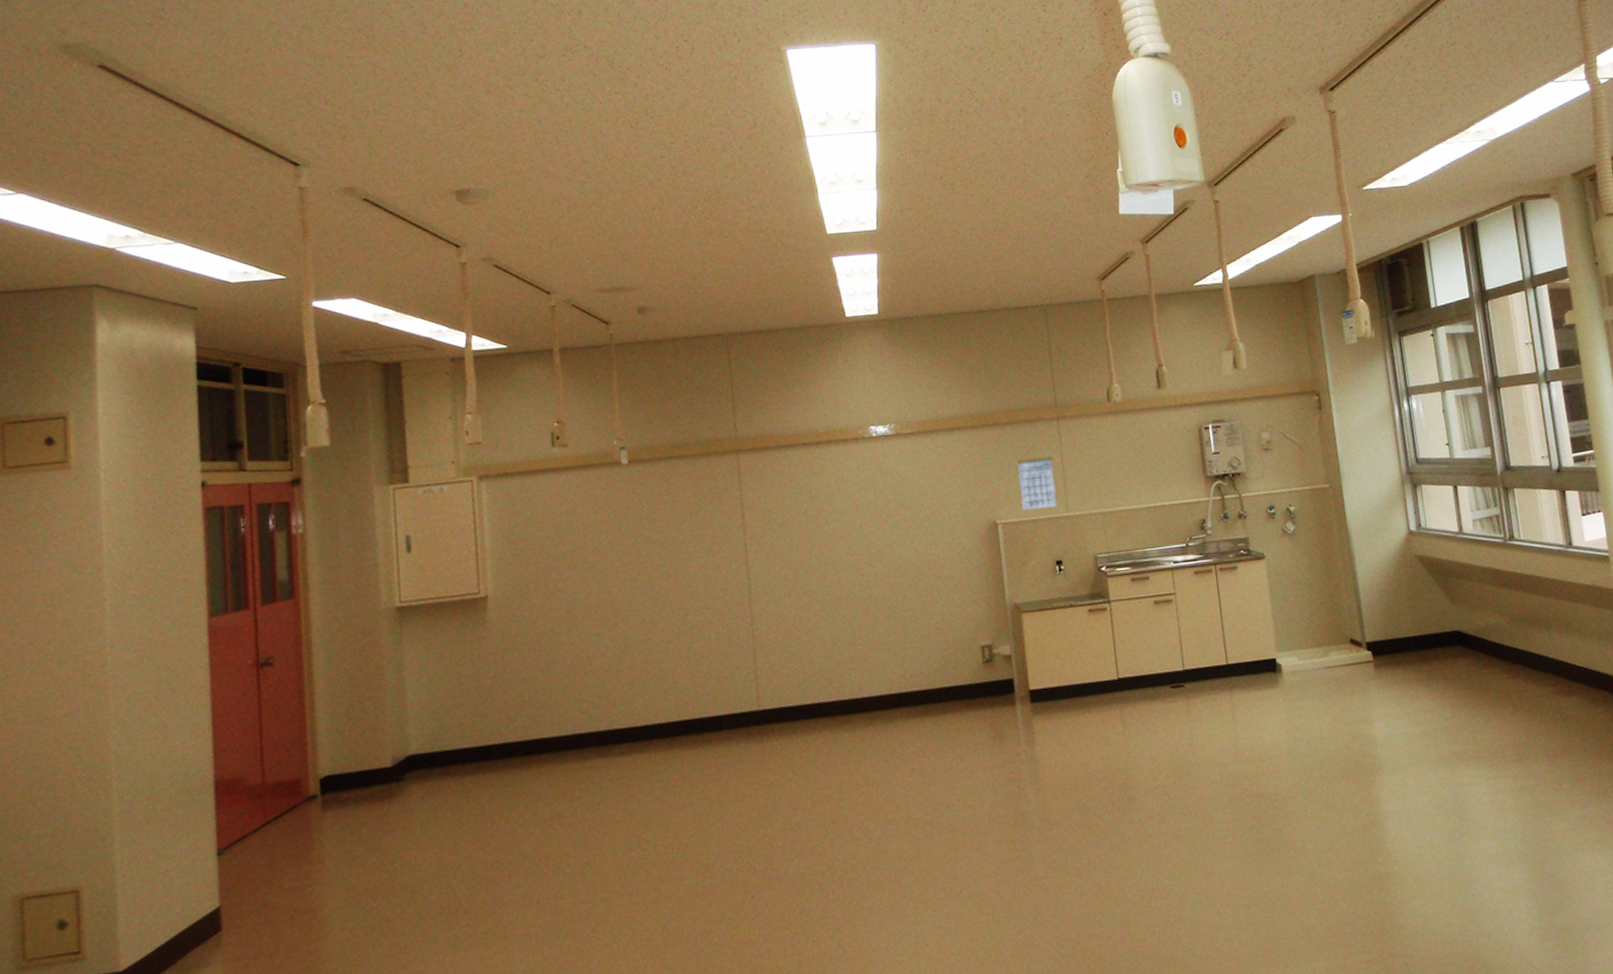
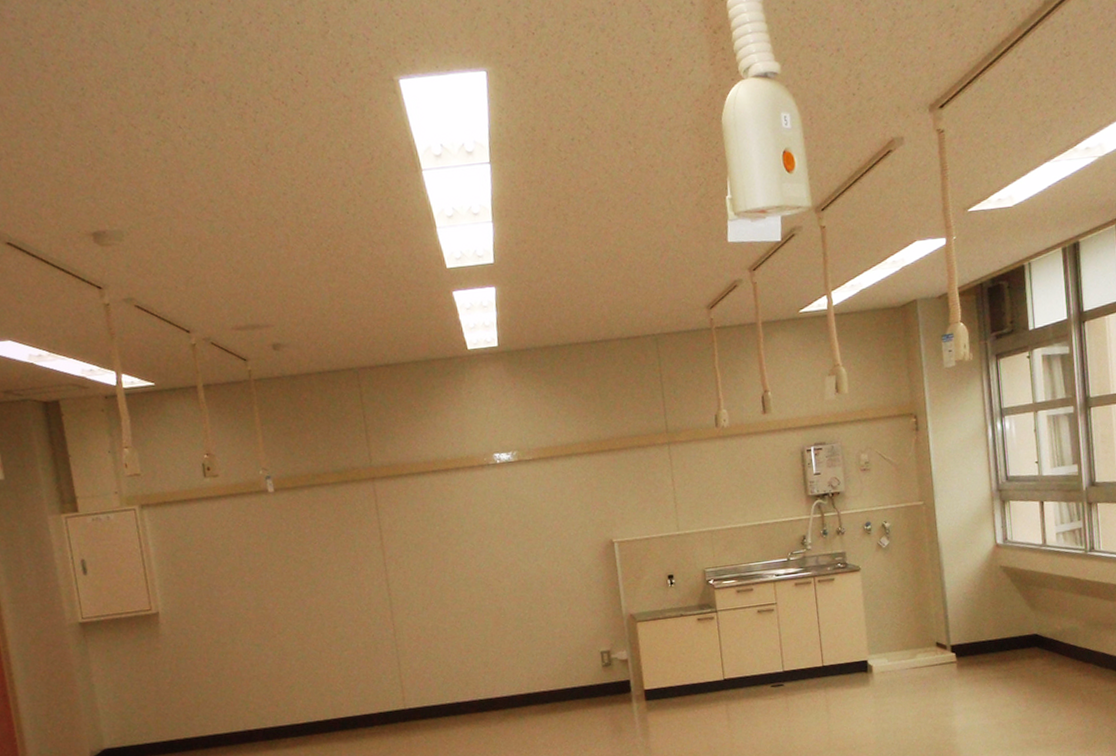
calendar: present [1017,457,1057,510] -> none [631,479,669,530]

